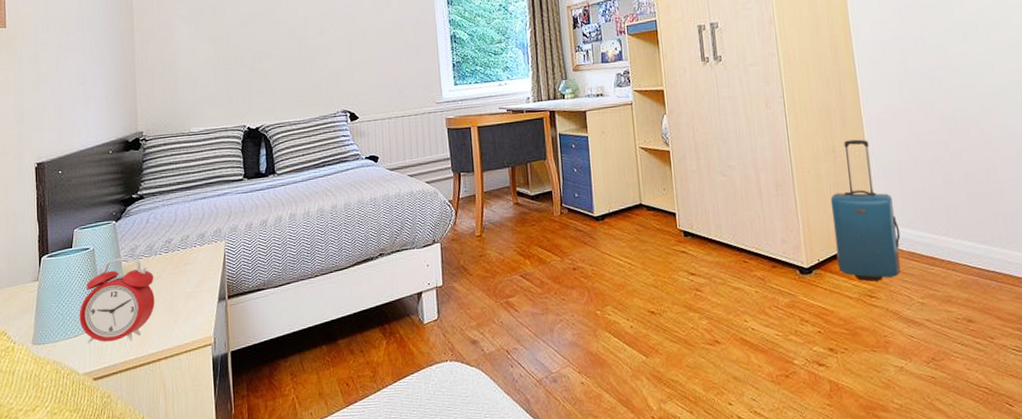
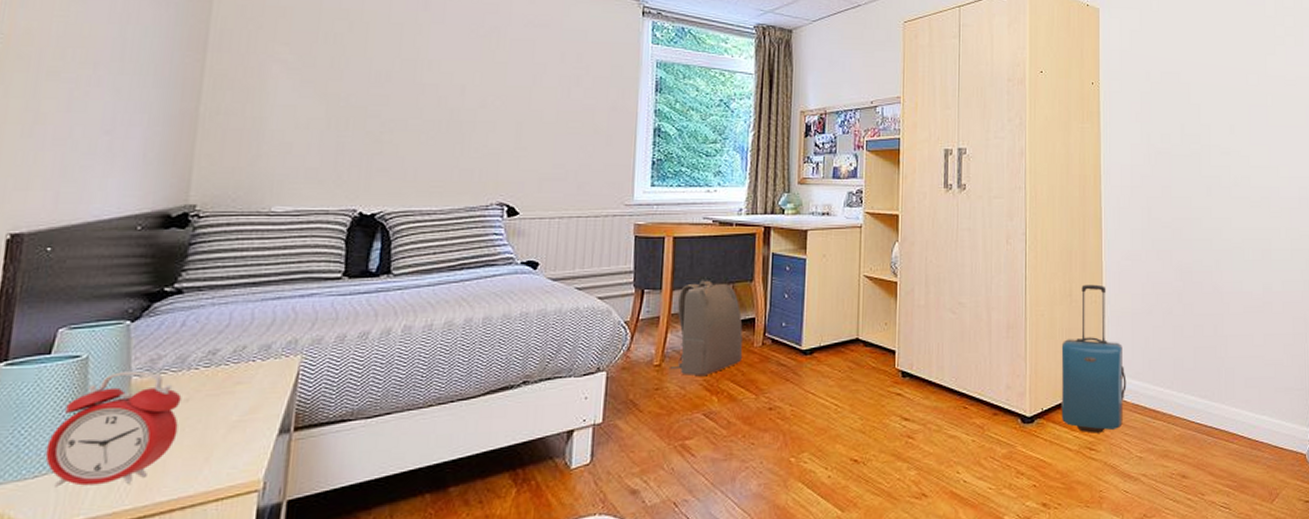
backpack: none [487,161,546,244] -> present [670,280,743,377]

